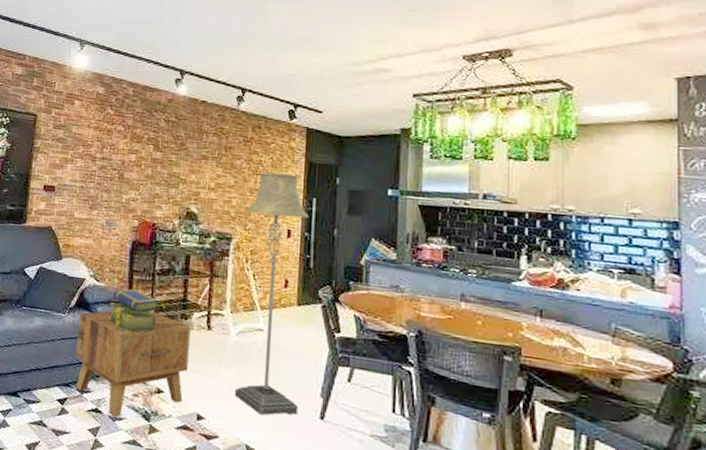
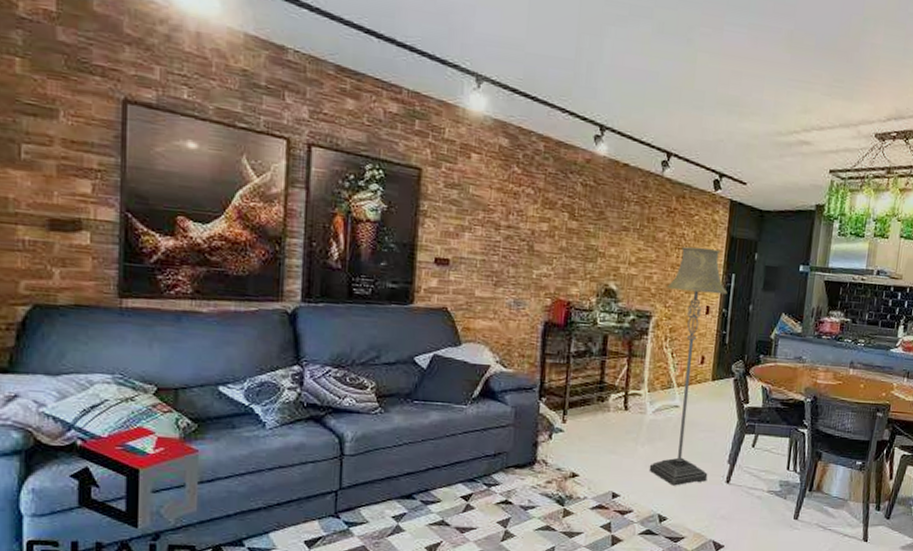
side table: present [75,310,191,417] -> none [481,395,607,506]
stack of books: present [108,288,159,333] -> none [517,373,574,420]

